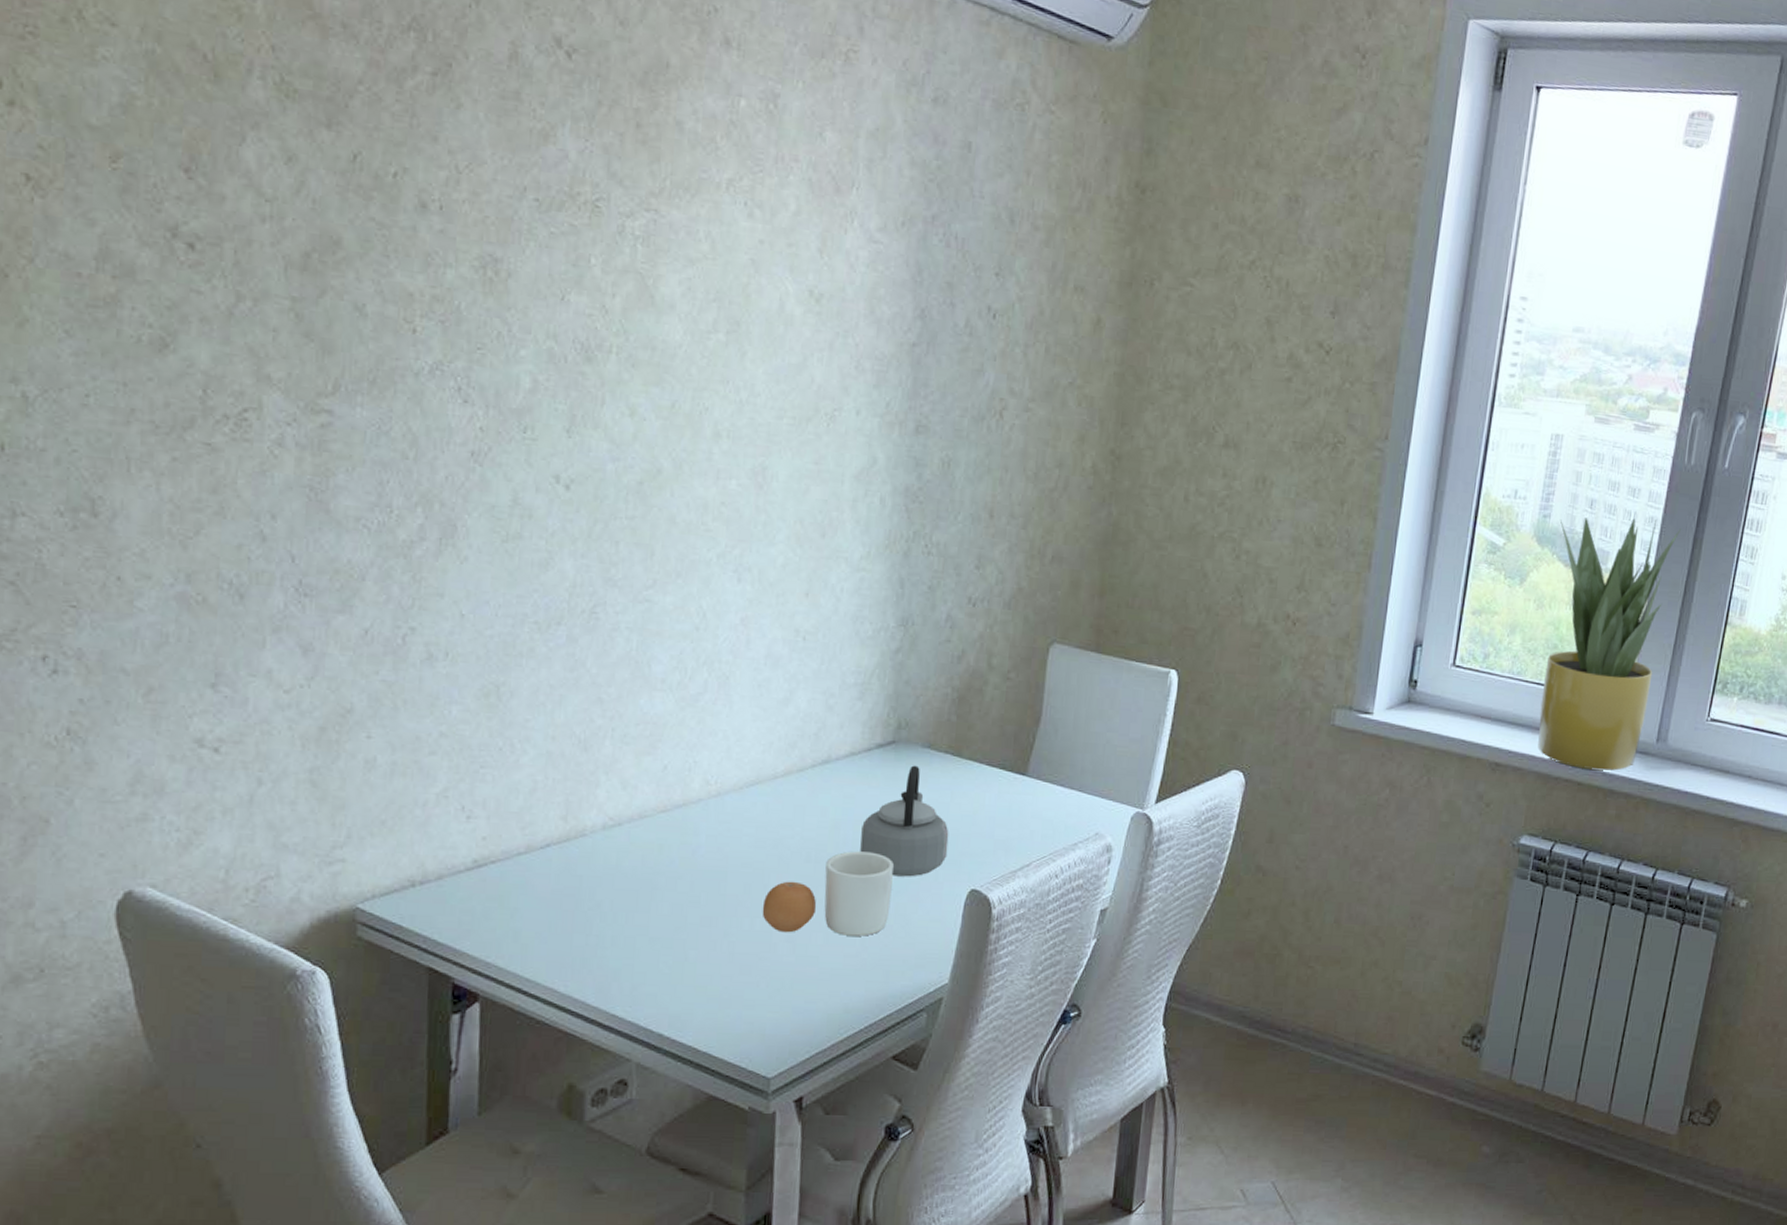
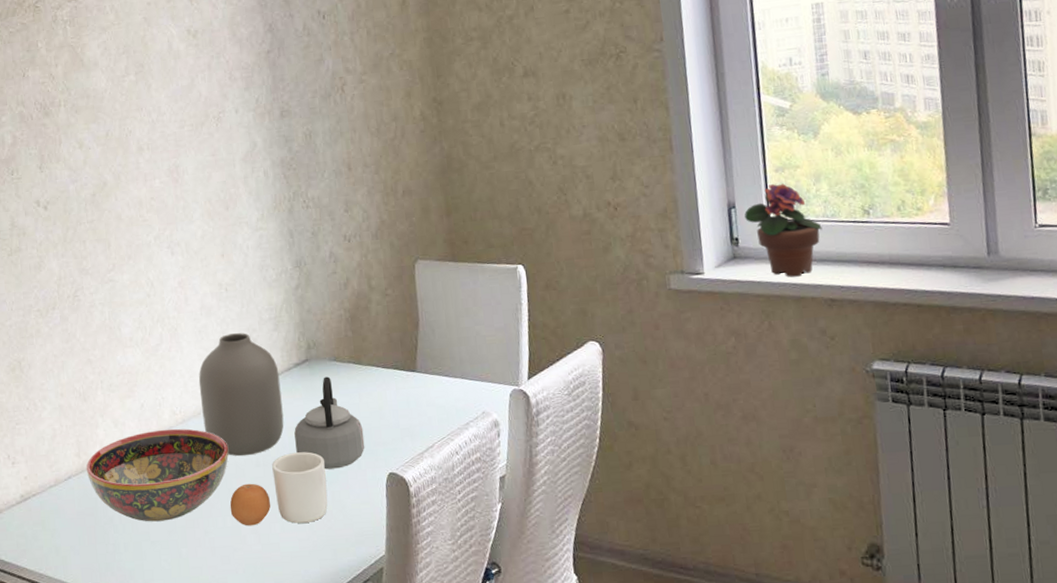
bowl: none [572,800,773,915] -> present [85,428,229,522]
vase: none [744,694,855,848] -> present [198,333,284,457]
potted flower: none [1429,627,1505,735] -> present [744,183,822,278]
planter: present [1538,517,1681,772] -> none [838,56,971,292]

